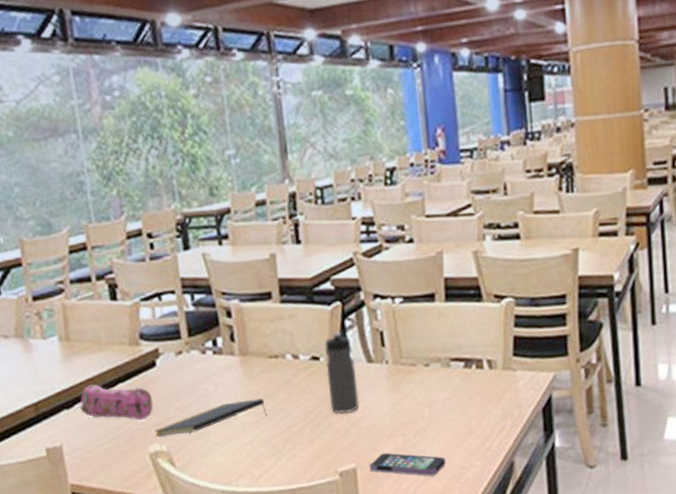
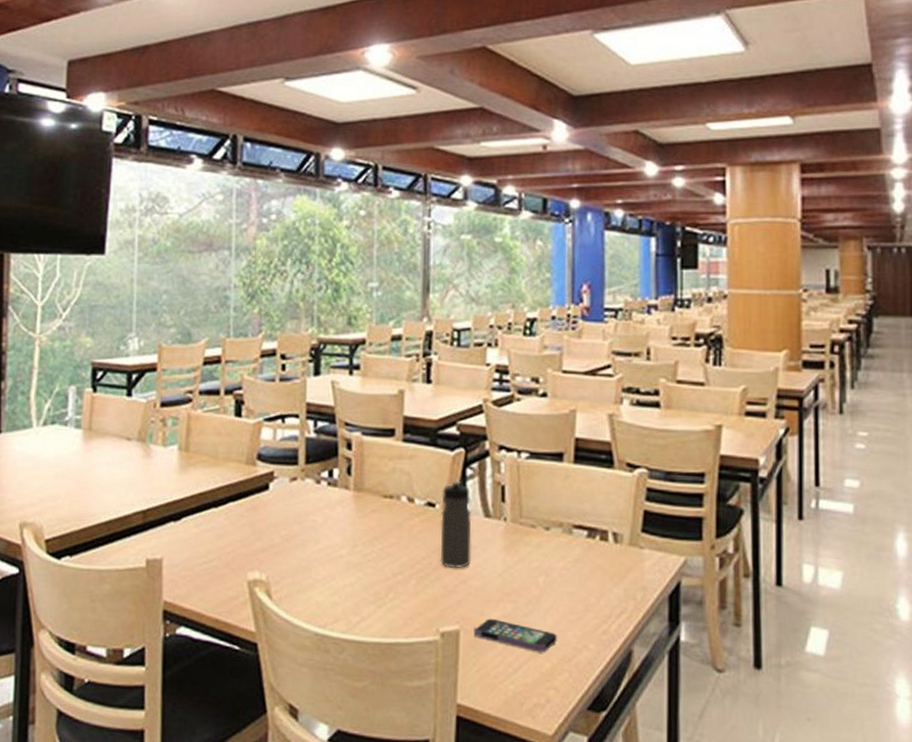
pencil case: present [80,384,153,421] -> none [187,499,260,544]
notepad: present [154,398,267,437] -> none [256,538,374,566]

